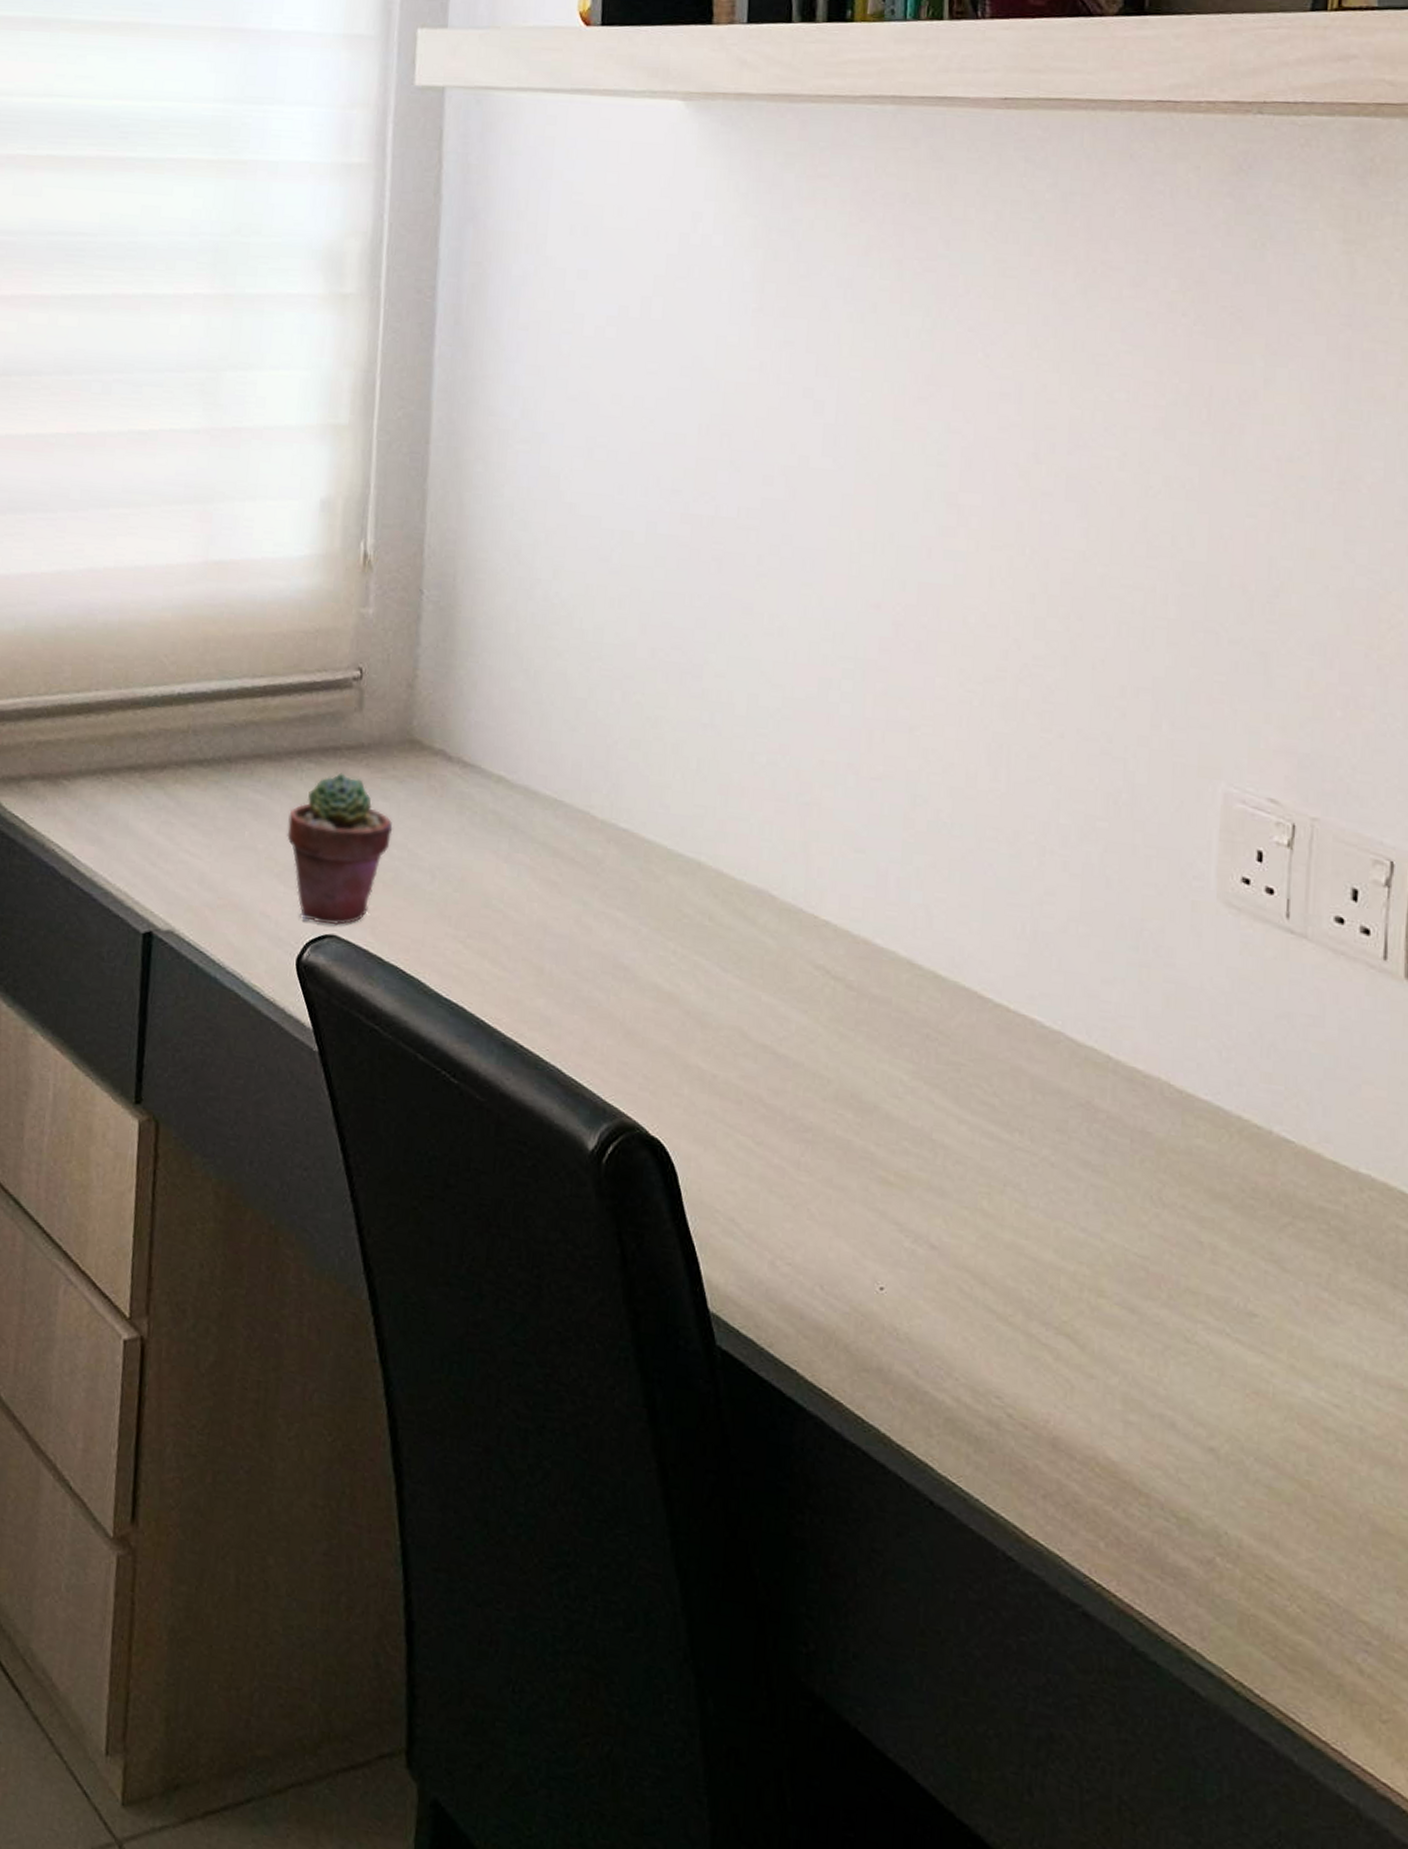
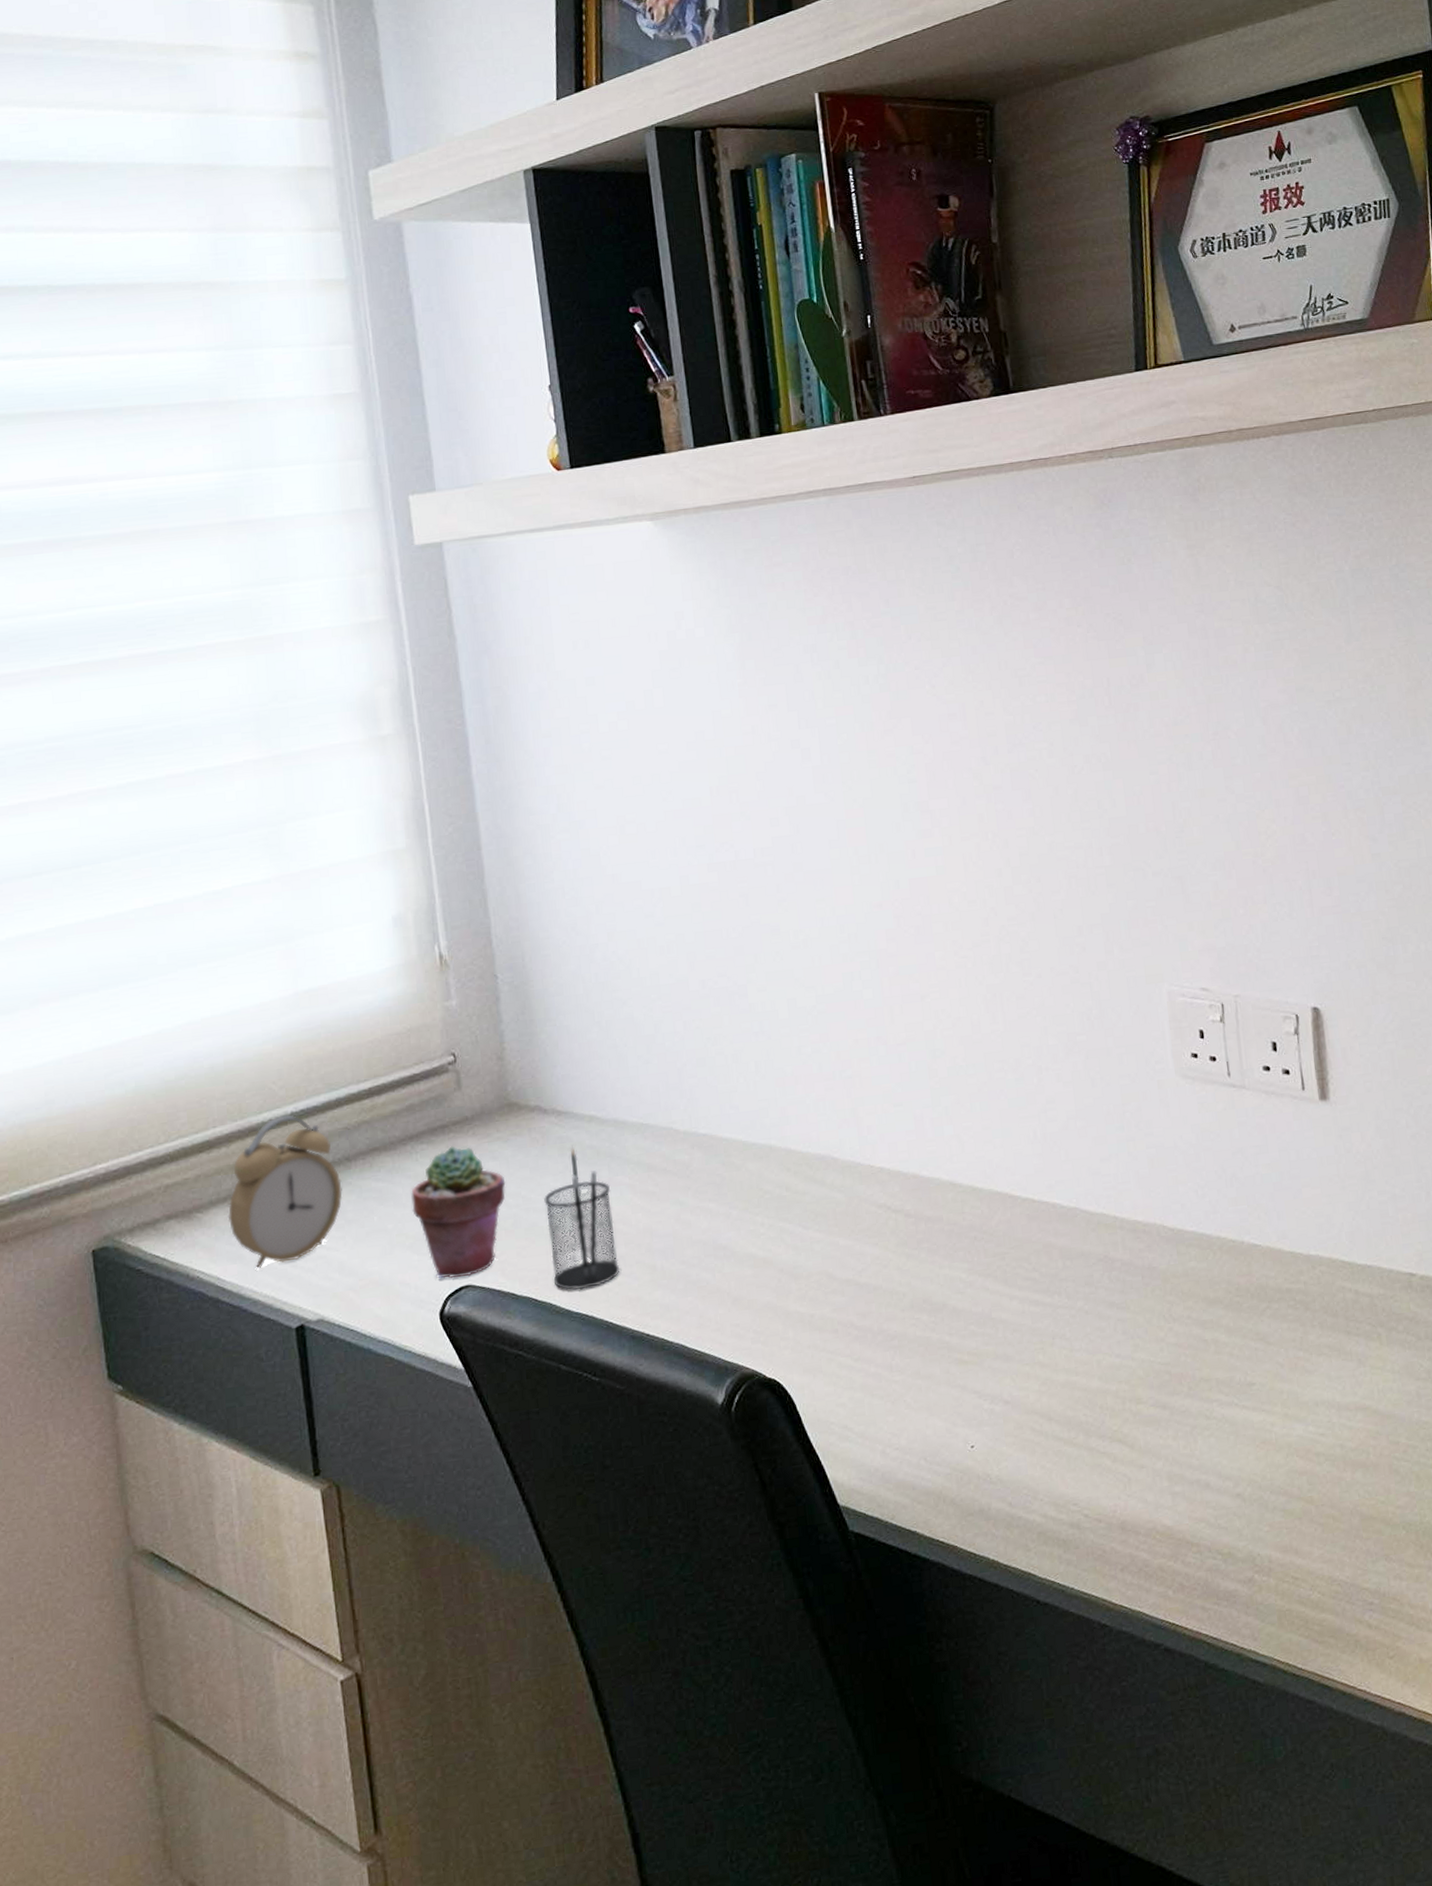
alarm clock: none [94,693,218,858] -> present [227,1115,343,1269]
pencil holder: none [426,806,508,974] -> present [544,1146,620,1290]

